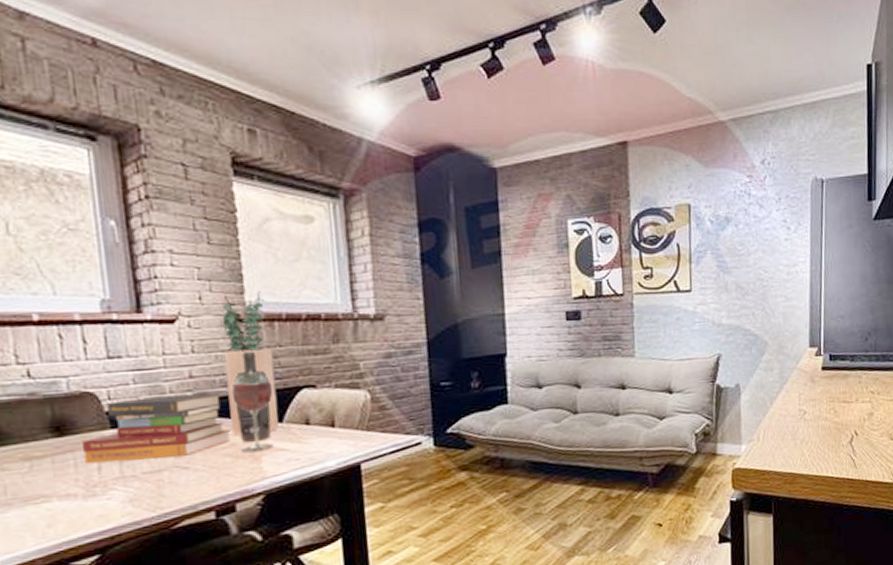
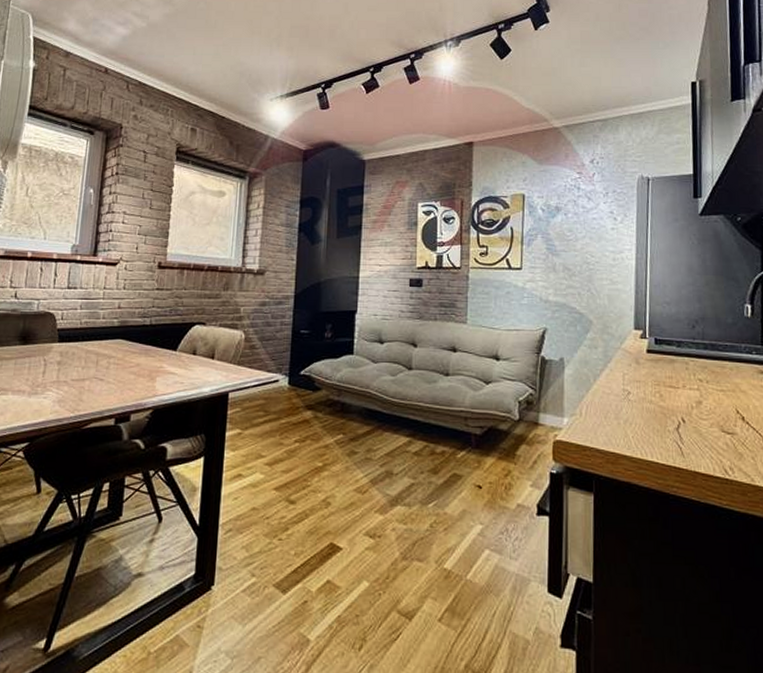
books: present [81,394,232,464] -> none [36,320,138,371]
vase: present [222,291,279,437] -> none [139,246,181,359]
wineglass: present [231,370,274,454] -> none [142,306,174,373]
wine bottle: present [237,351,272,444] -> none [144,291,171,365]

